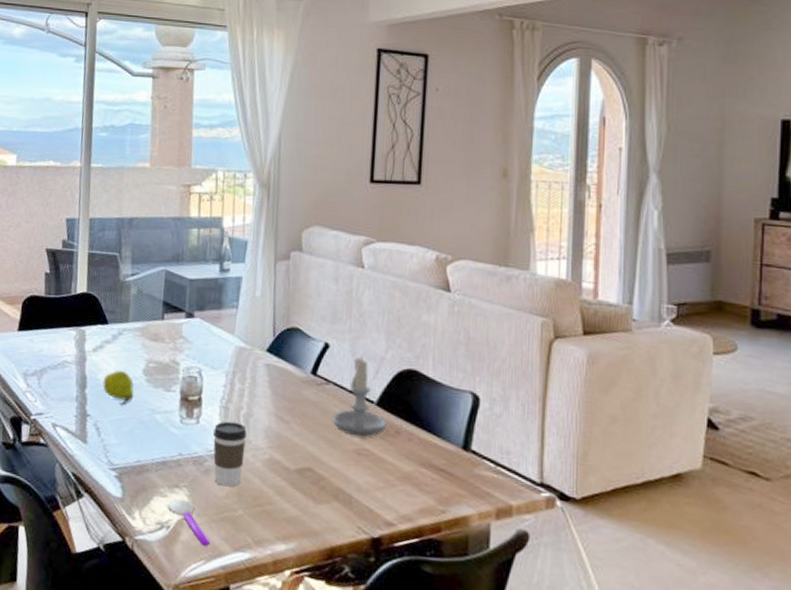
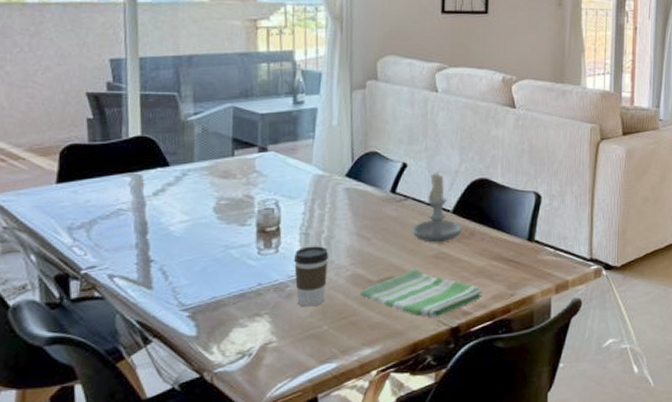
fruit: present [102,370,134,405] -> none [167,212,205,245]
spoon: present [167,499,211,546] -> none [248,327,296,365]
dish towel: none [276,462,409,524] -> present [360,269,483,319]

